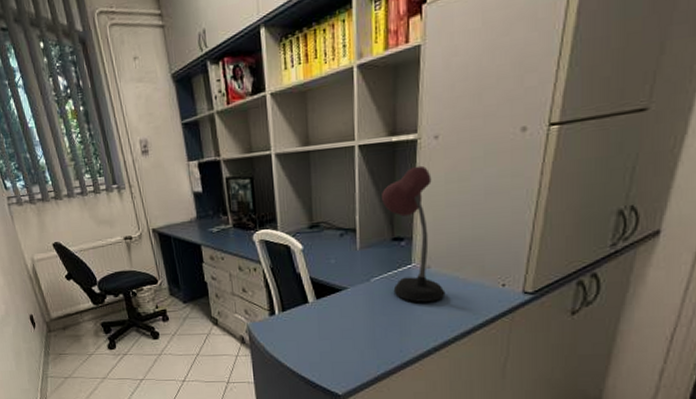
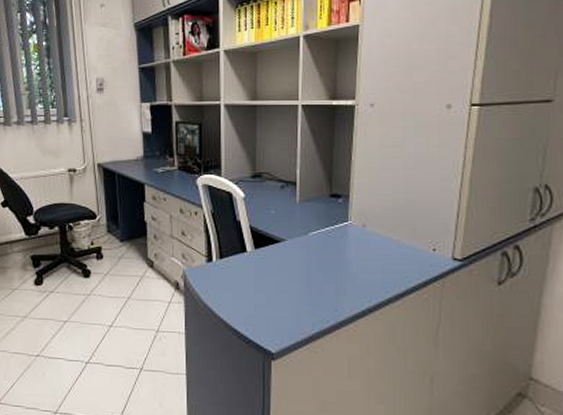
desk lamp: present [382,165,446,302] -> none [322,129,380,261]

